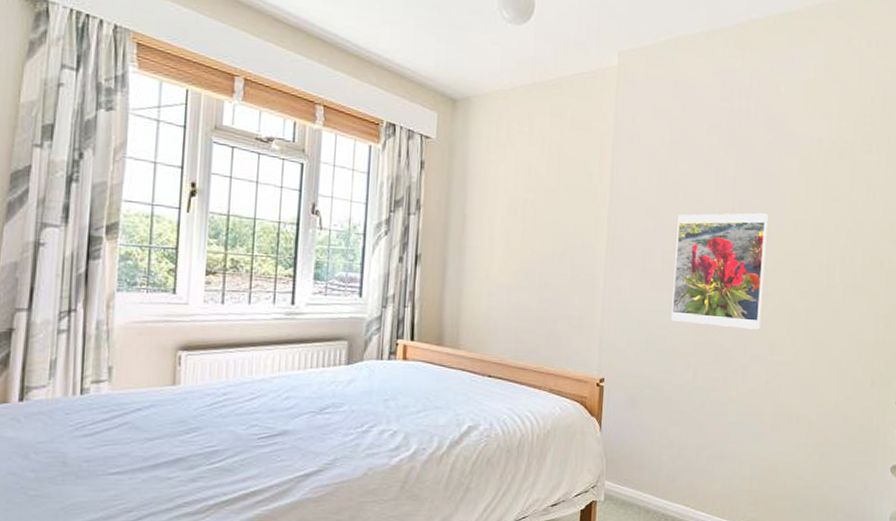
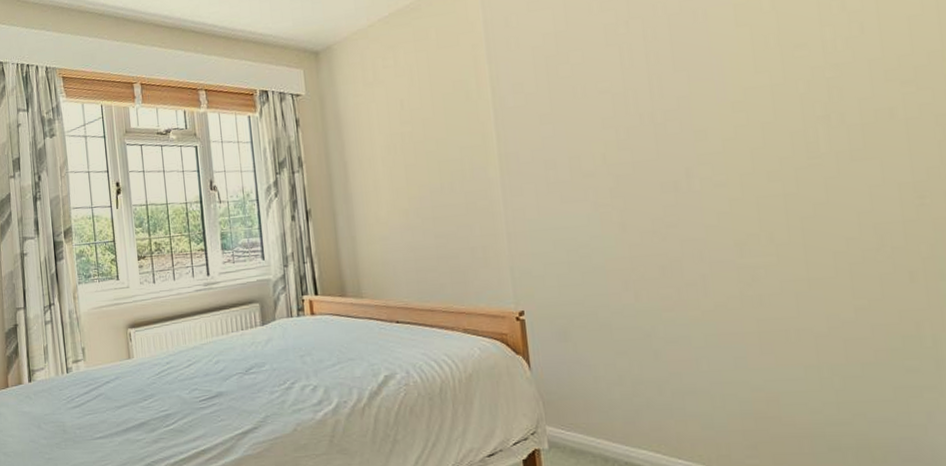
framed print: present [671,212,769,330] -> none [580,86,718,236]

